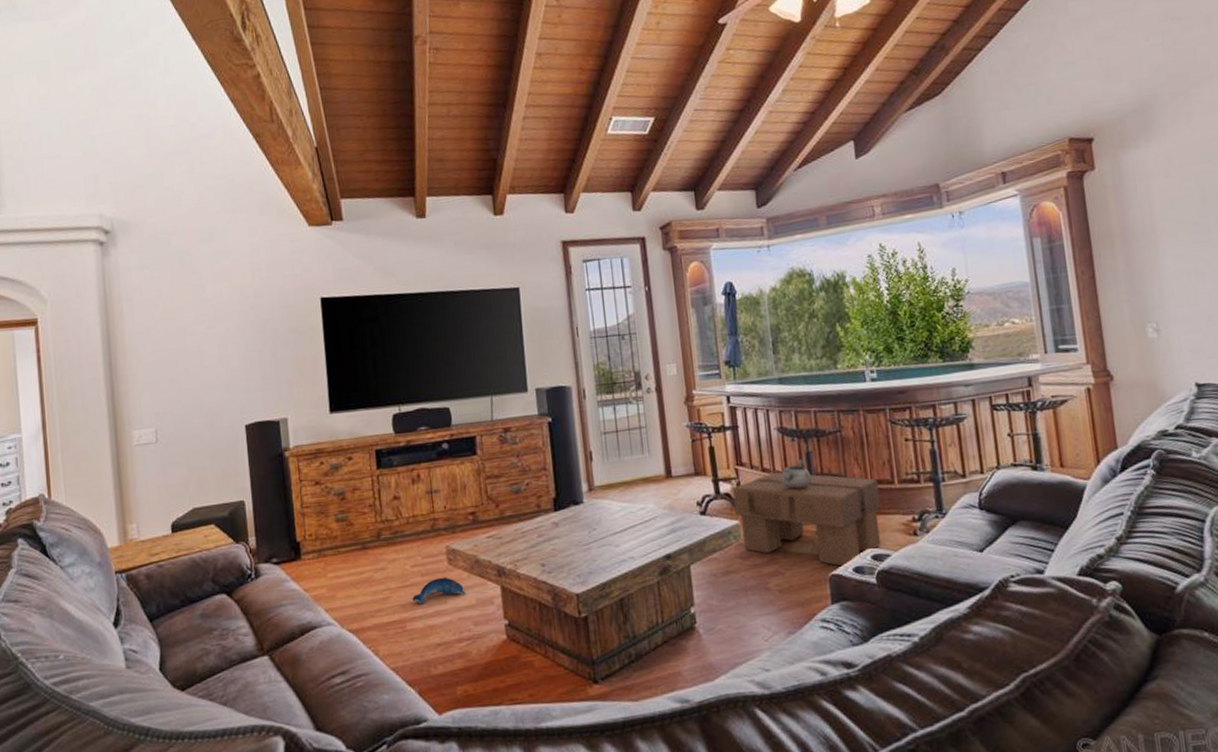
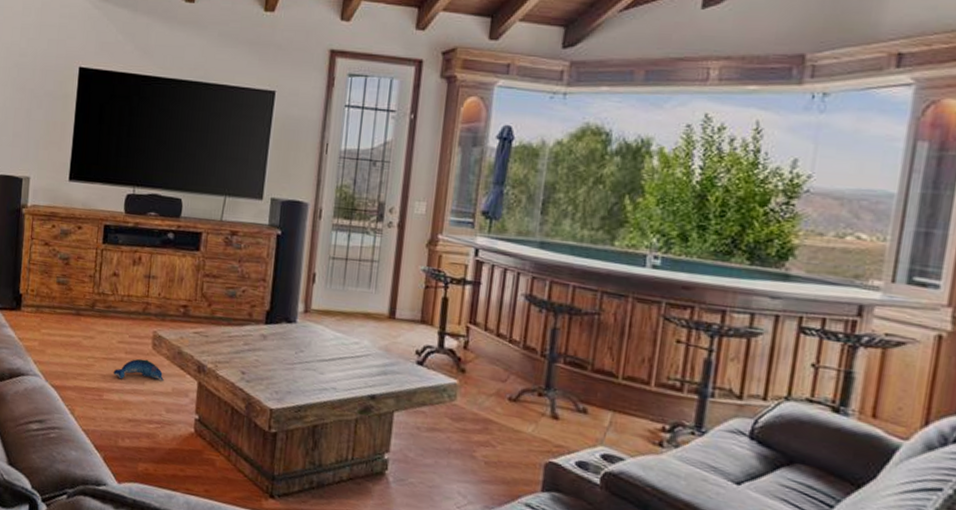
footstool: present [733,471,881,568] -> none [456,339,631,459]
decorative bowl: present [780,458,812,489] -> none [515,332,553,365]

